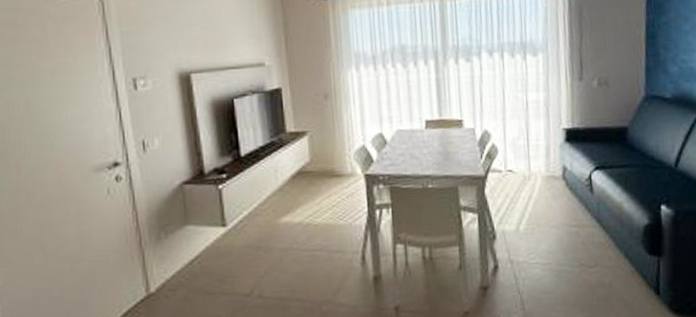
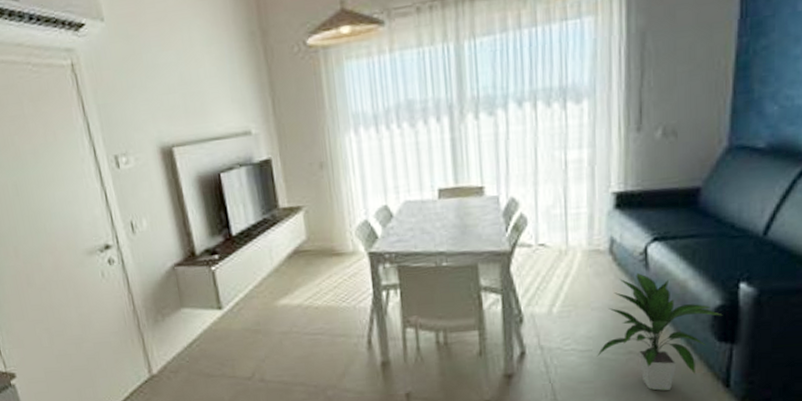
indoor plant: none [556,196,651,299] -> present [597,272,723,391]

